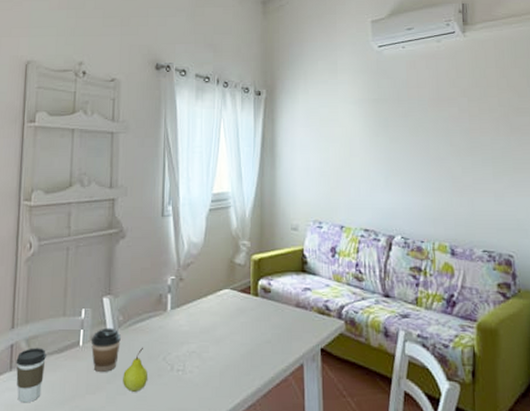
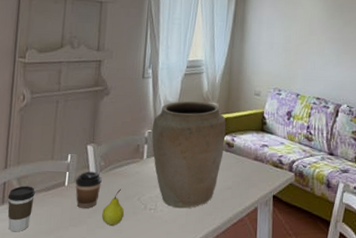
vase: none [175,240,261,369] -> present [152,100,226,209]

